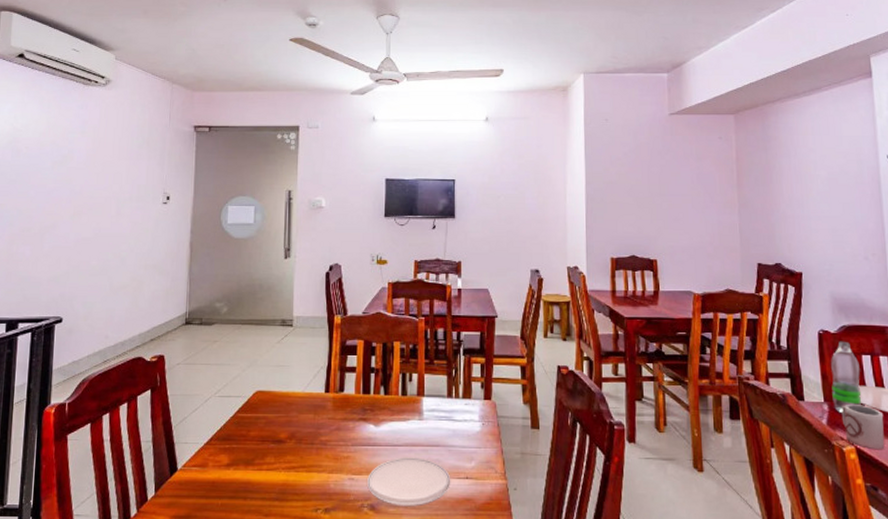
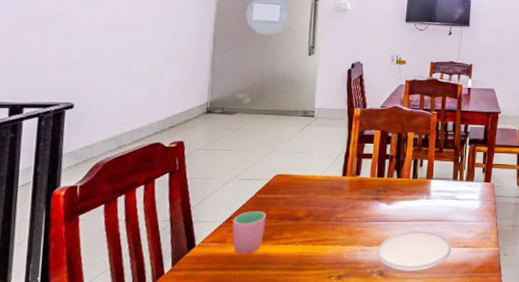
cup: none [213,432,248,481] -> present [232,211,267,255]

